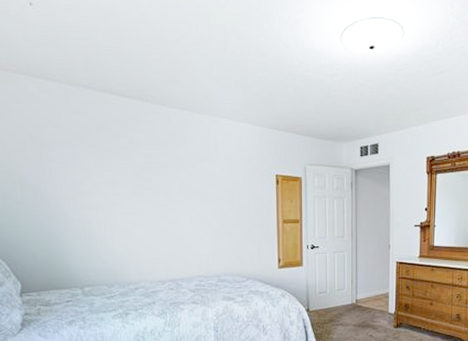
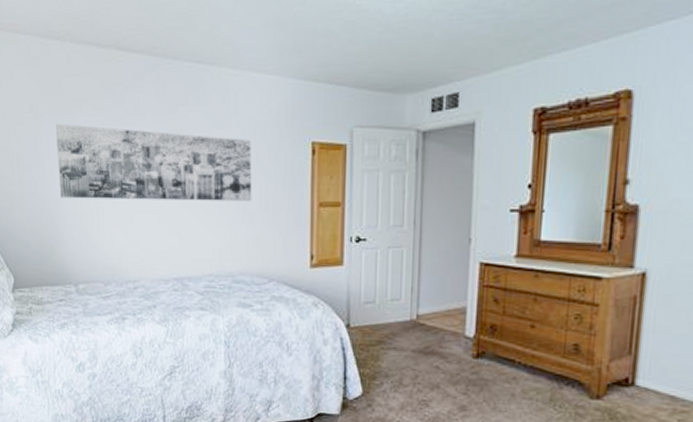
wall art: none [57,153,232,219] -> present [56,123,252,201]

